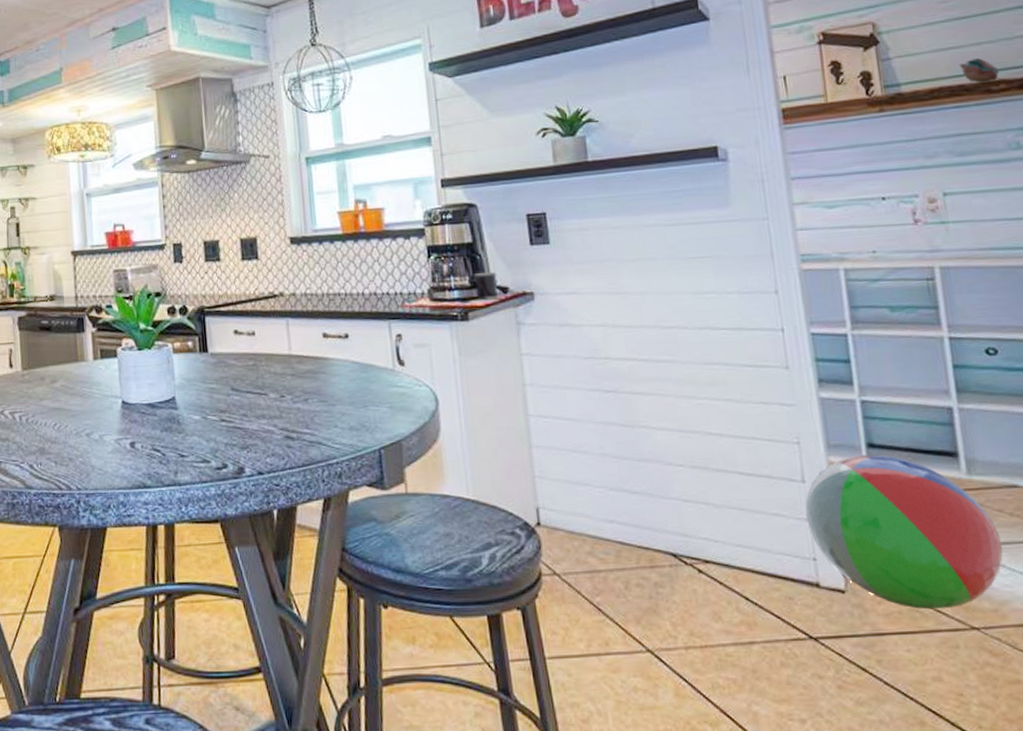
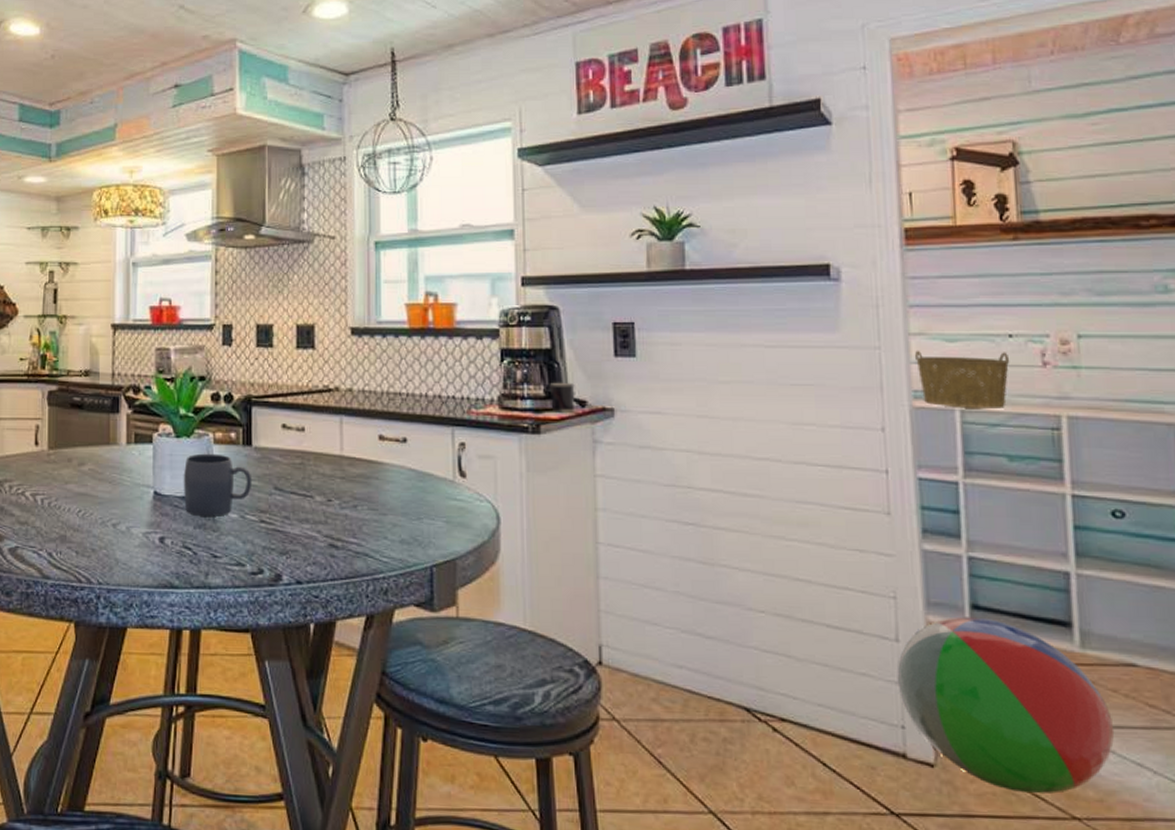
mug: none [147,362,211,420] -> present [183,453,252,516]
basket: none [799,213,885,268] -> present [914,350,1010,409]
seashell: present [959,58,999,83] -> none [1106,189,1150,216]

